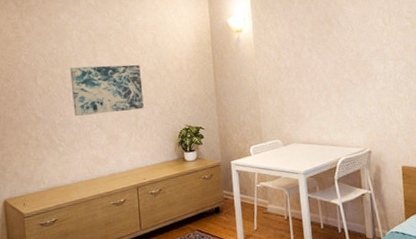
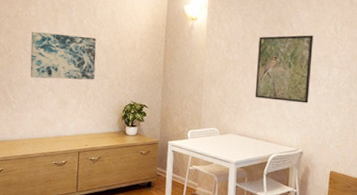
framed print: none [308,31,369,103] -> present [255,35,314,103]

